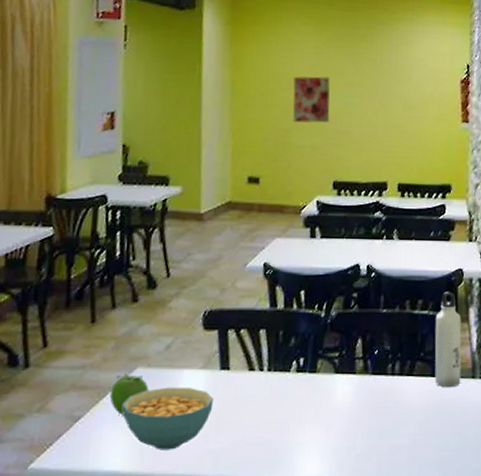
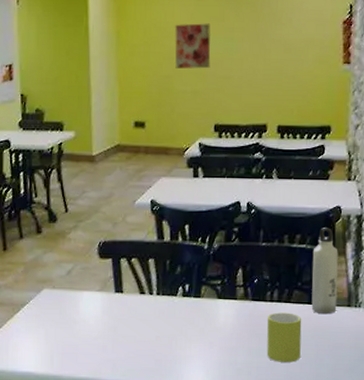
fruit: present [109,373,149,416] -> none [22,293,55,328]
cereal bowl: present [122,387,214,450] -> none [33,305,110,357]
mug: none [388,387,425,445] -> present [266,312,302,363]

